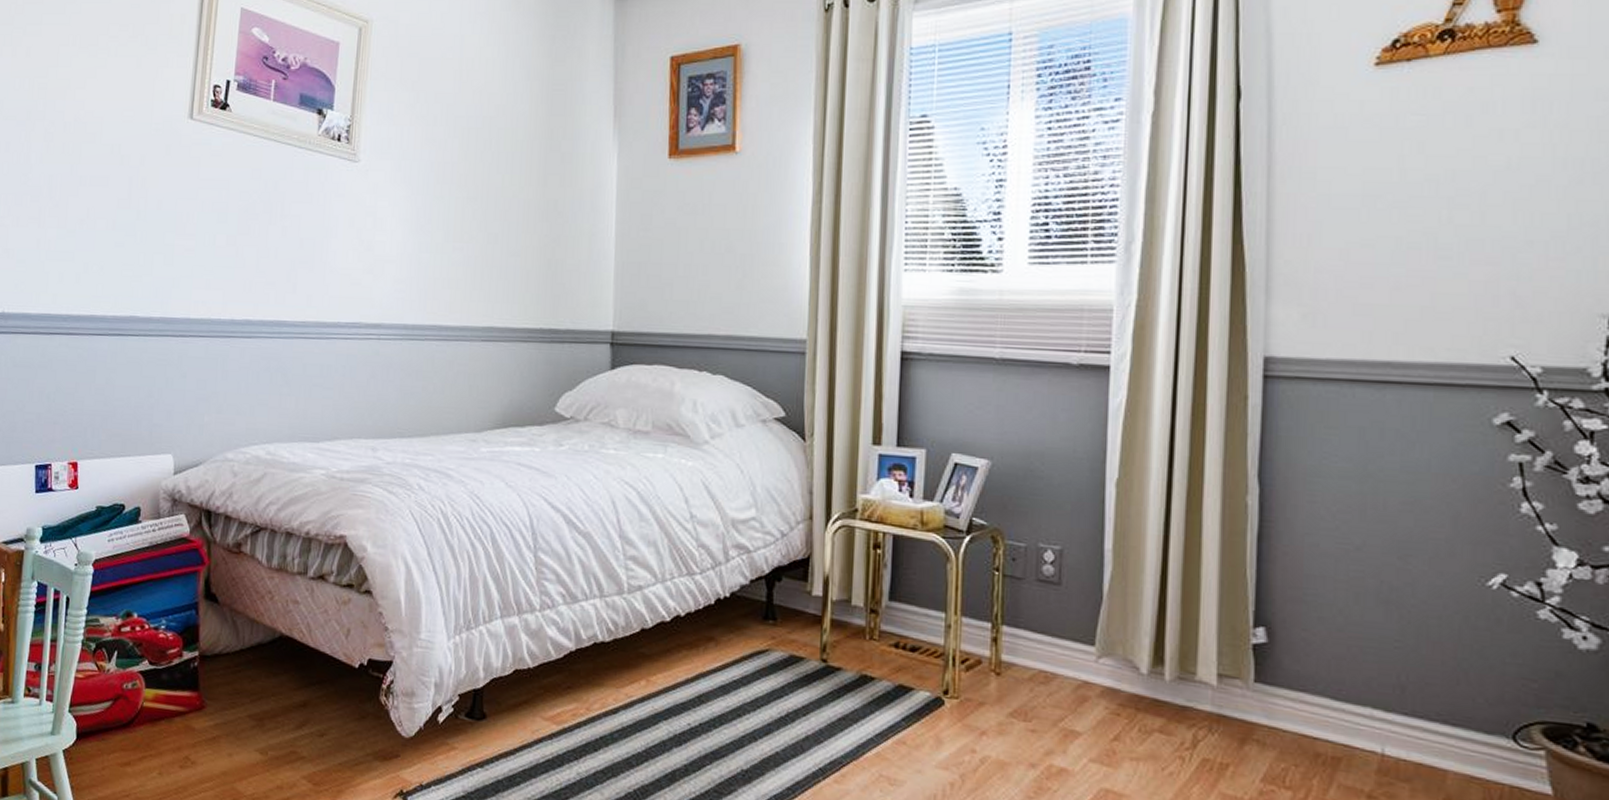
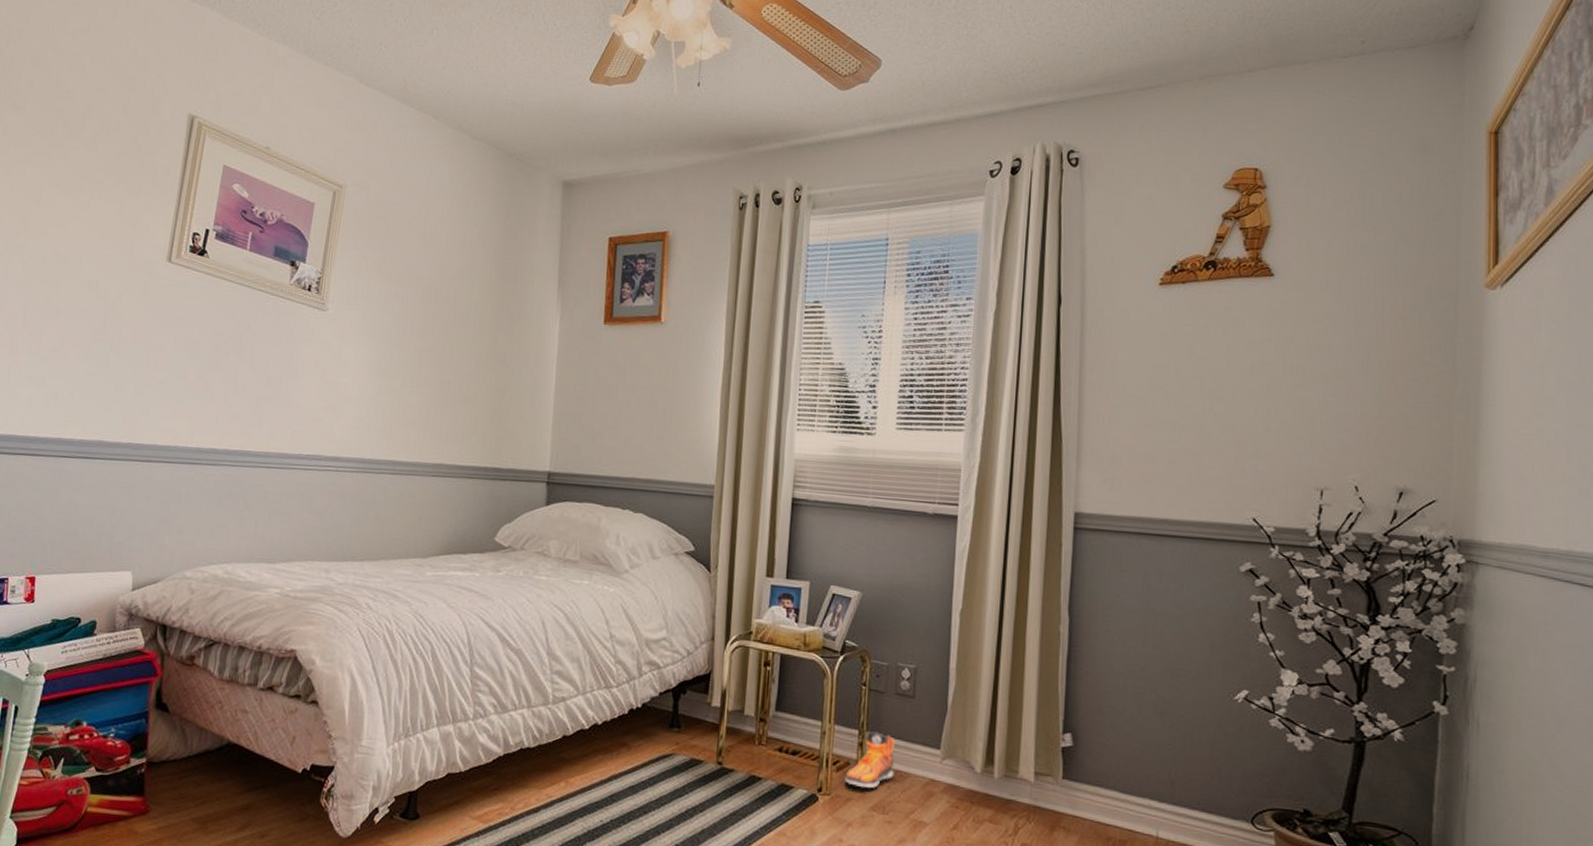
sneaker: none [976,624,1038,692] -> present [845,731,895,789]

